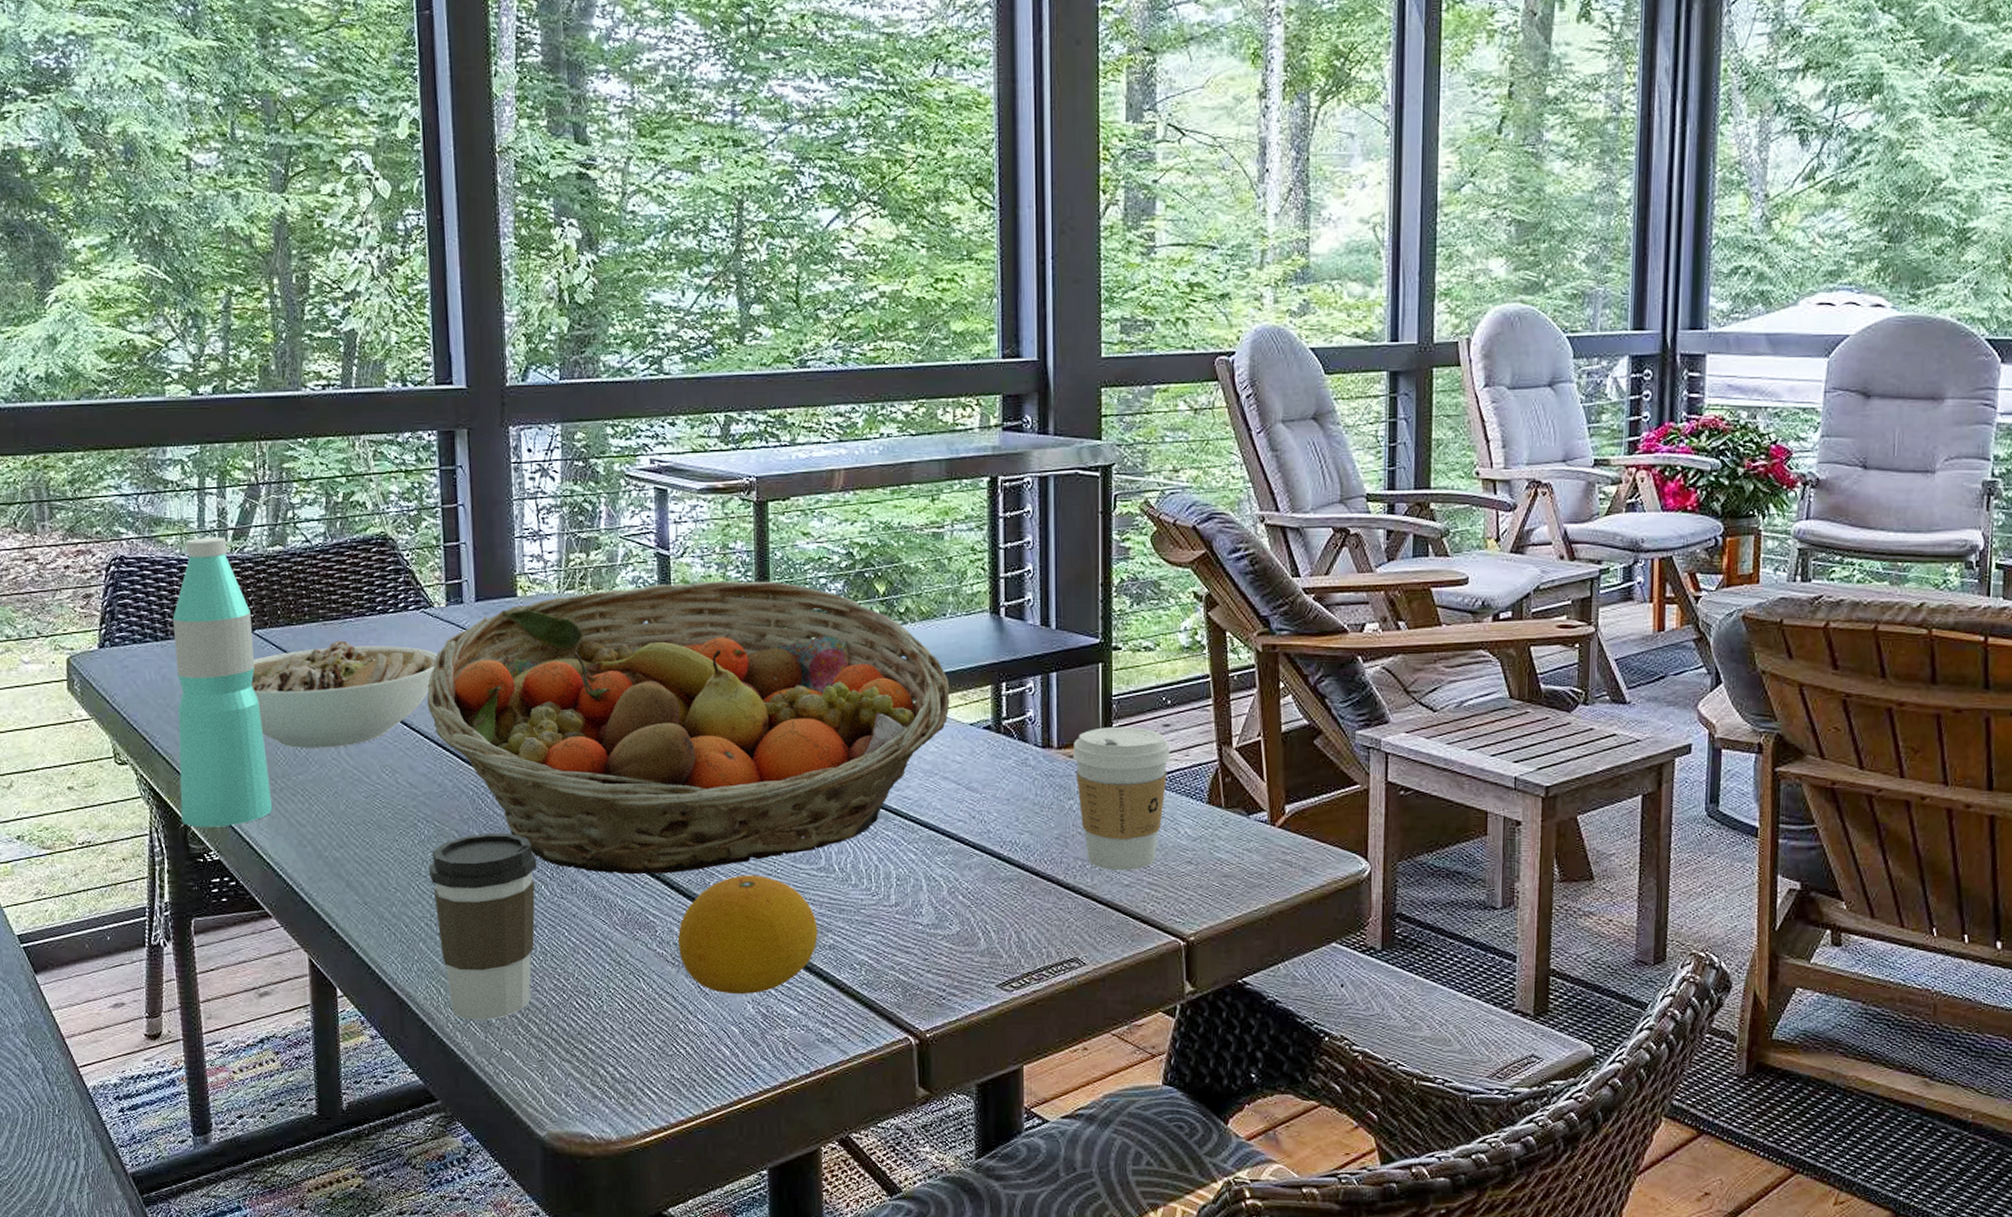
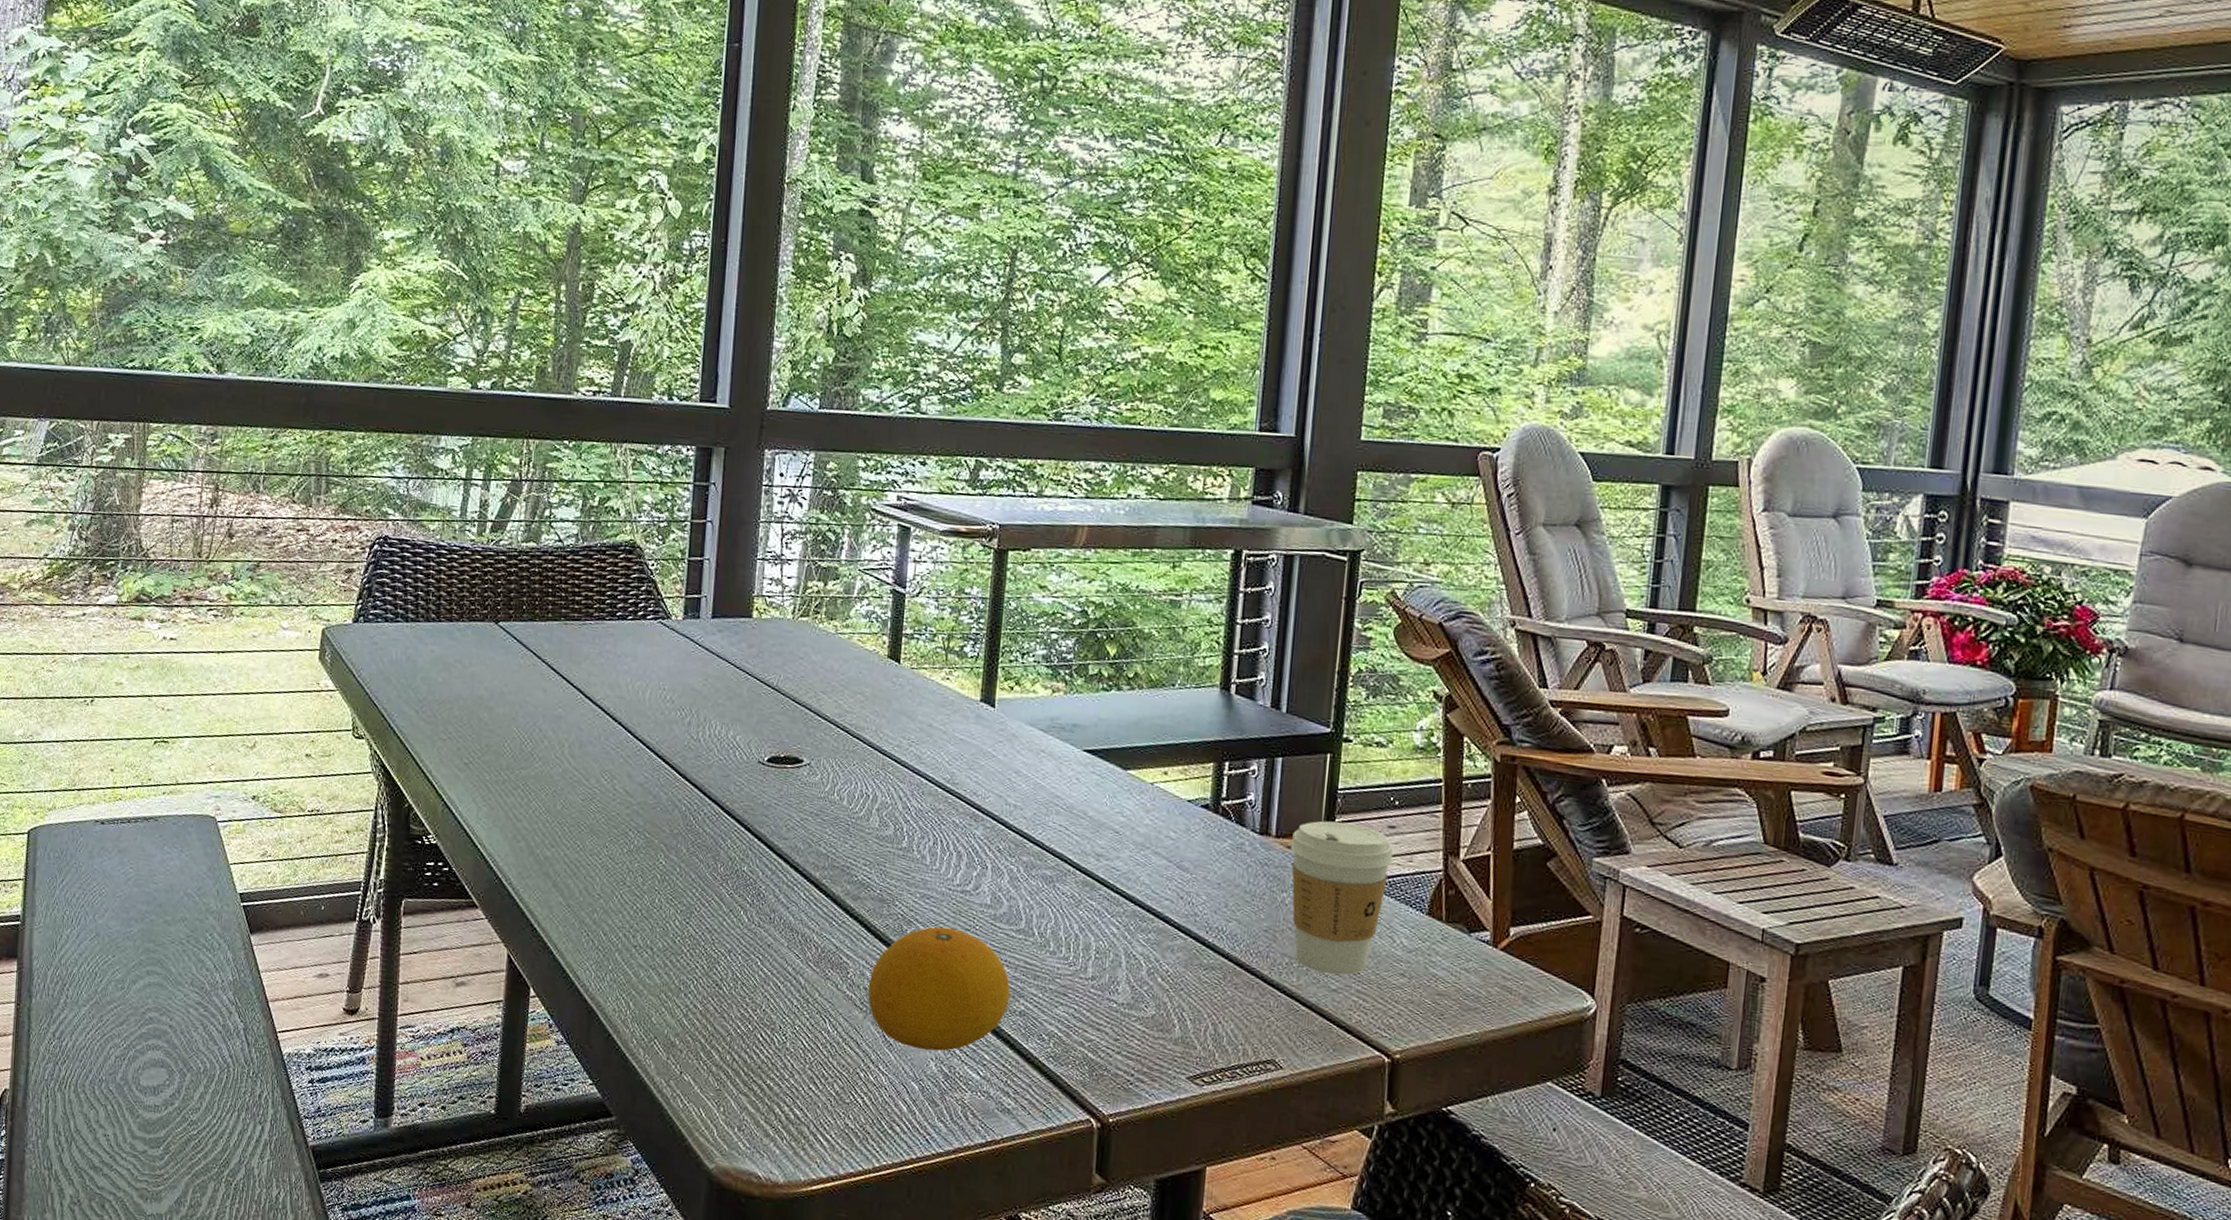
water bottle: present [173,538,273,827] -> none [407,526,498,812]
bowl: present [251,640,438,748] -> none [489,641,669,747]
fruit basket: present [427,581,950,875] -> none [652,621,1172,916]
coffee cup: present [429,832,538,1020] -> none [634,850,740,1041]

